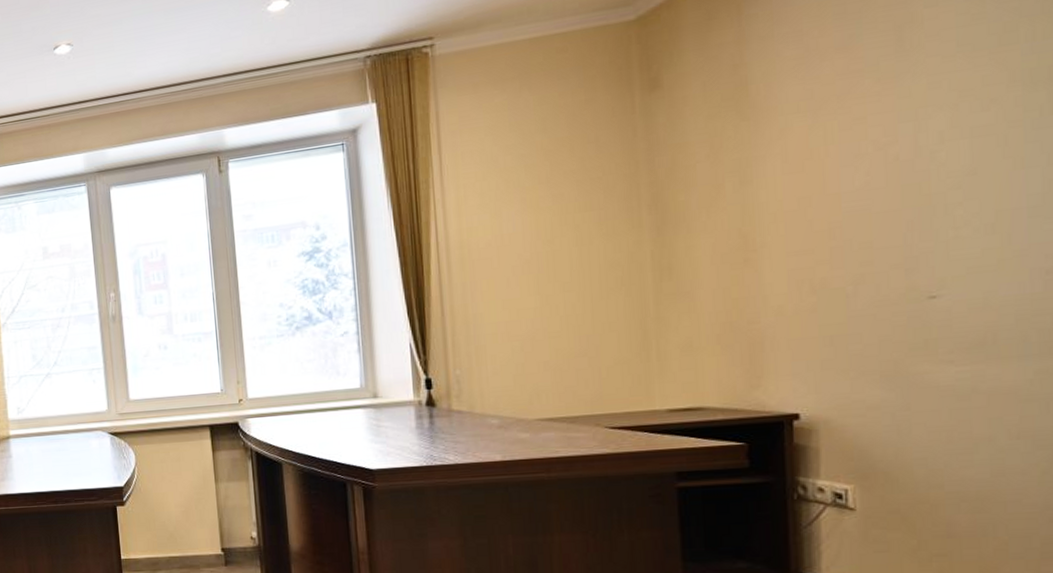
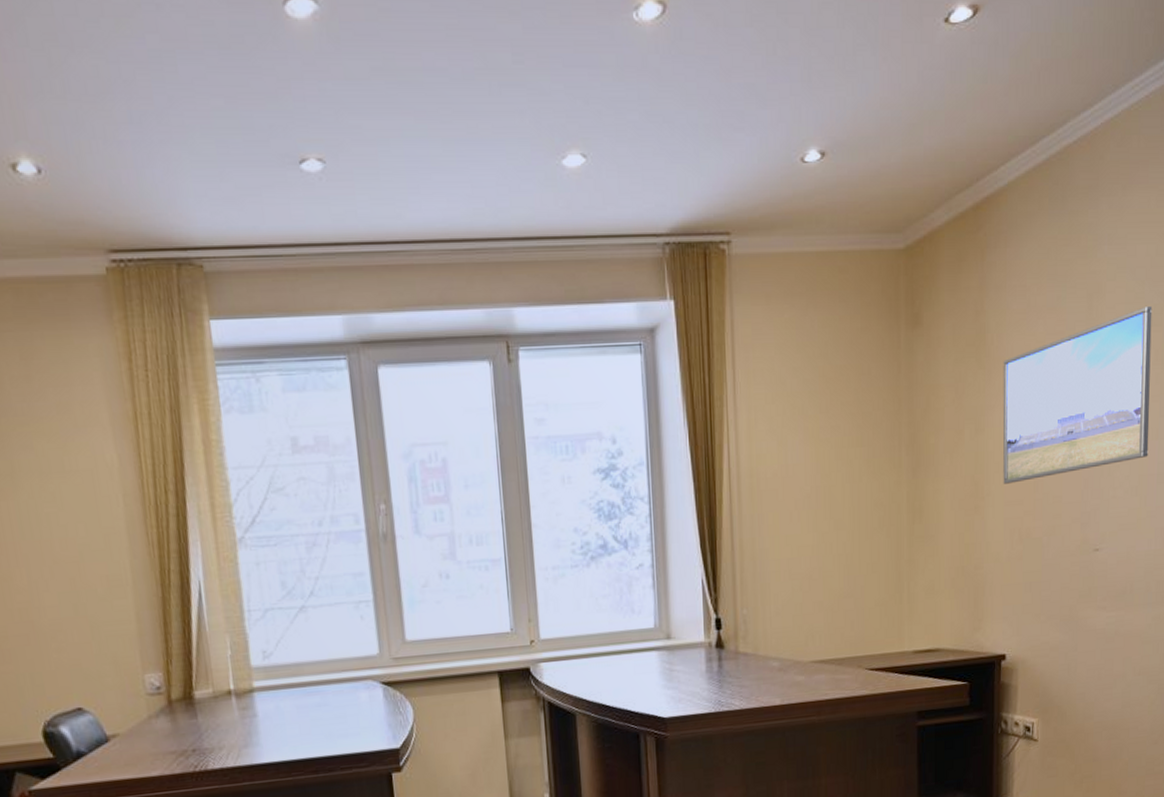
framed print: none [775,25,1010,234] -> present [1003,306,1153,484]

